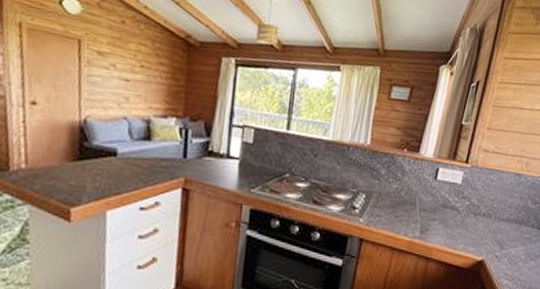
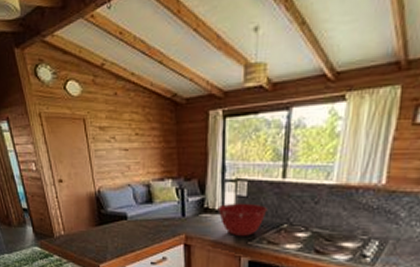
mixing bowl: none [222,148,272,183] -> present [218,203,267,236]

